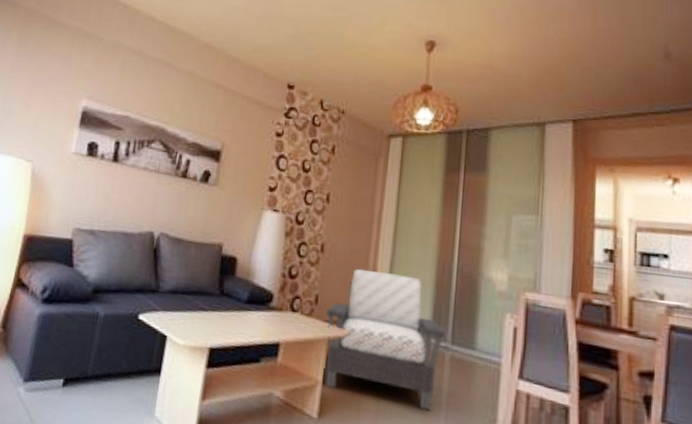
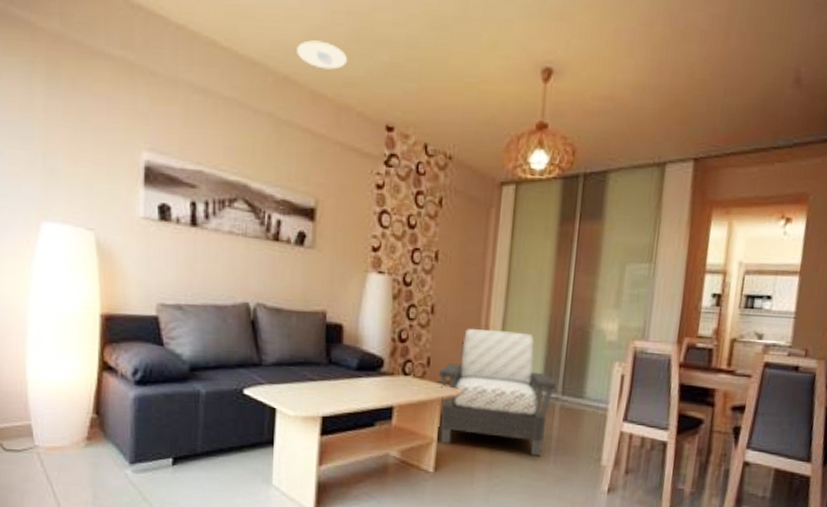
recessed light: none [217,17,258,39] -> present [297,40,347,70]

